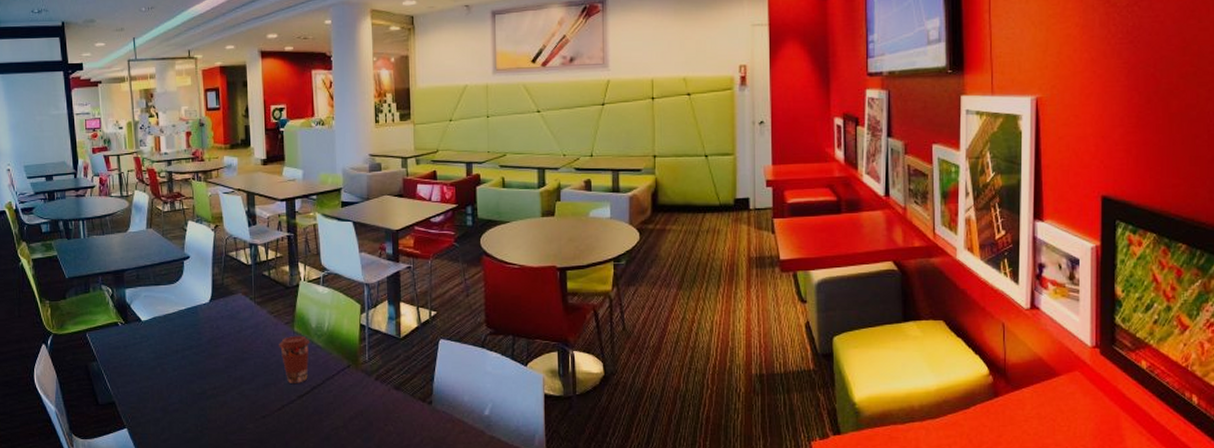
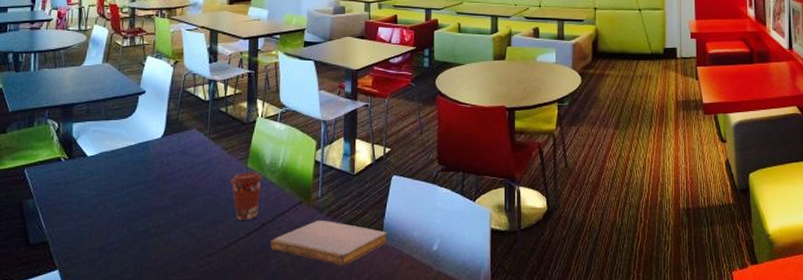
notebook: none [322,383,437,429] -> present [270,220,387,266]

